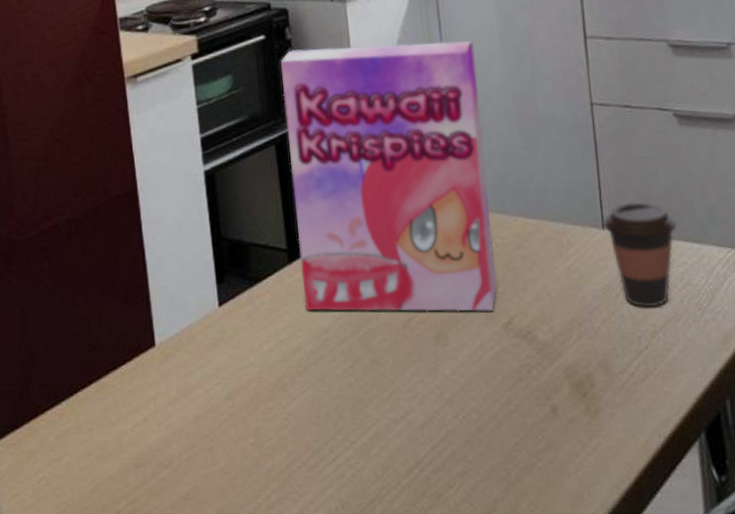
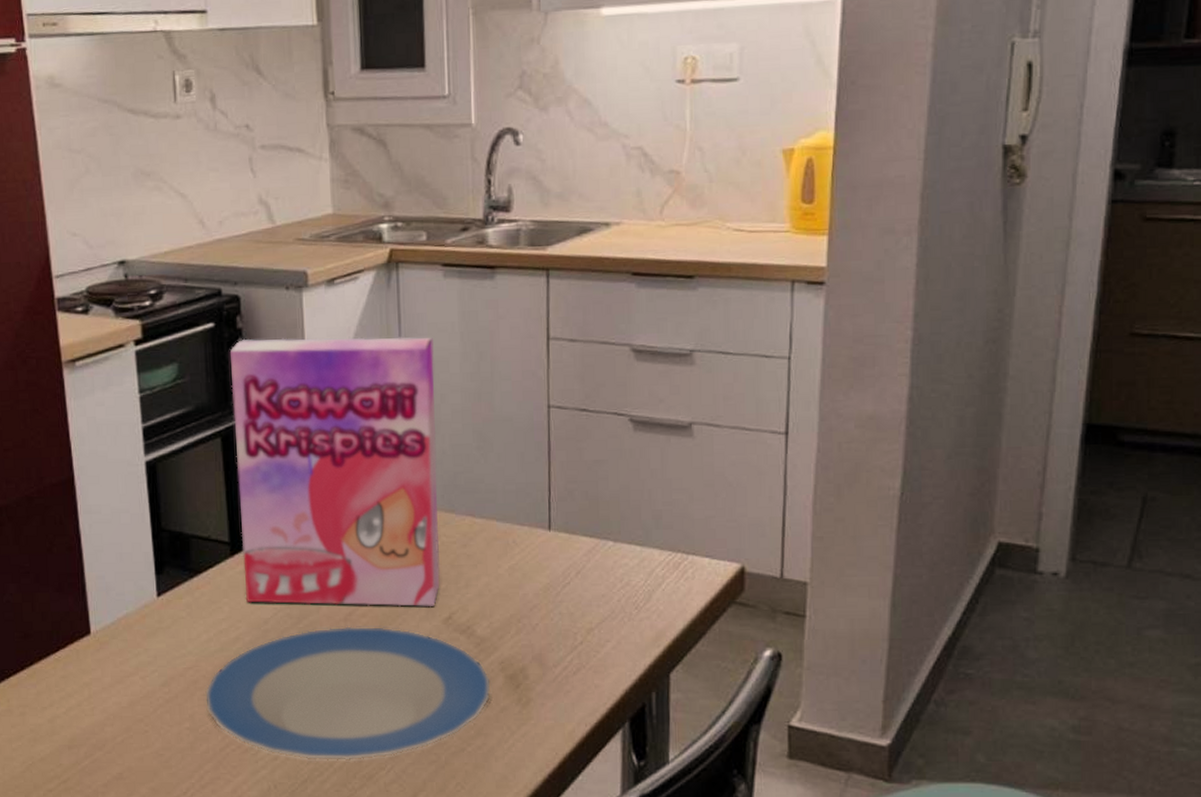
plate: none [268,332,558,478] -> present [204,626,492,760]
coffee cup: present [603,201,678,307] -> none [550,504,623,605]

